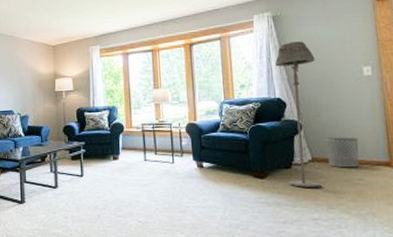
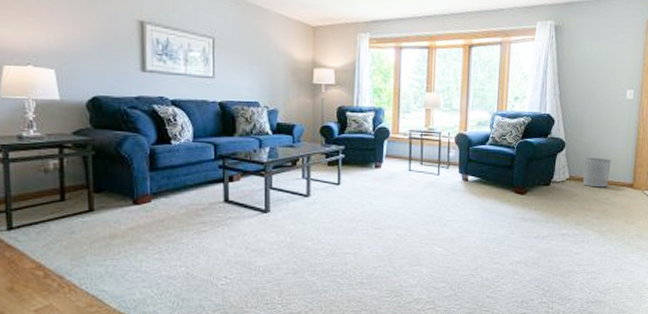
floor lamp: present [274,41,320,187] -> none [545,56,587,205]

